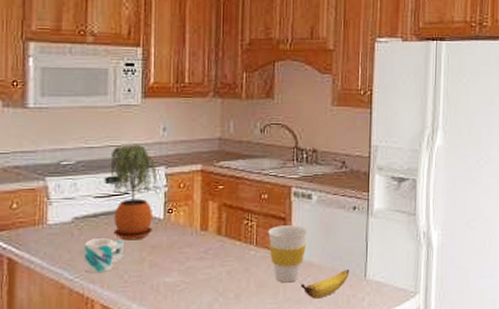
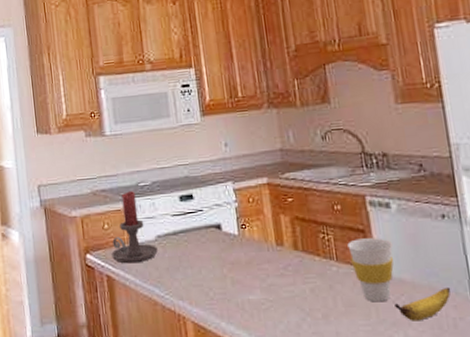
candle holder: none [17,170,73,246] -> present [111,191,158,264]
mug: present [84,238,125,273] -> none [169,255,208,290]
potted plant: present [110,145,159,241] -> none [180,162,230,258]

